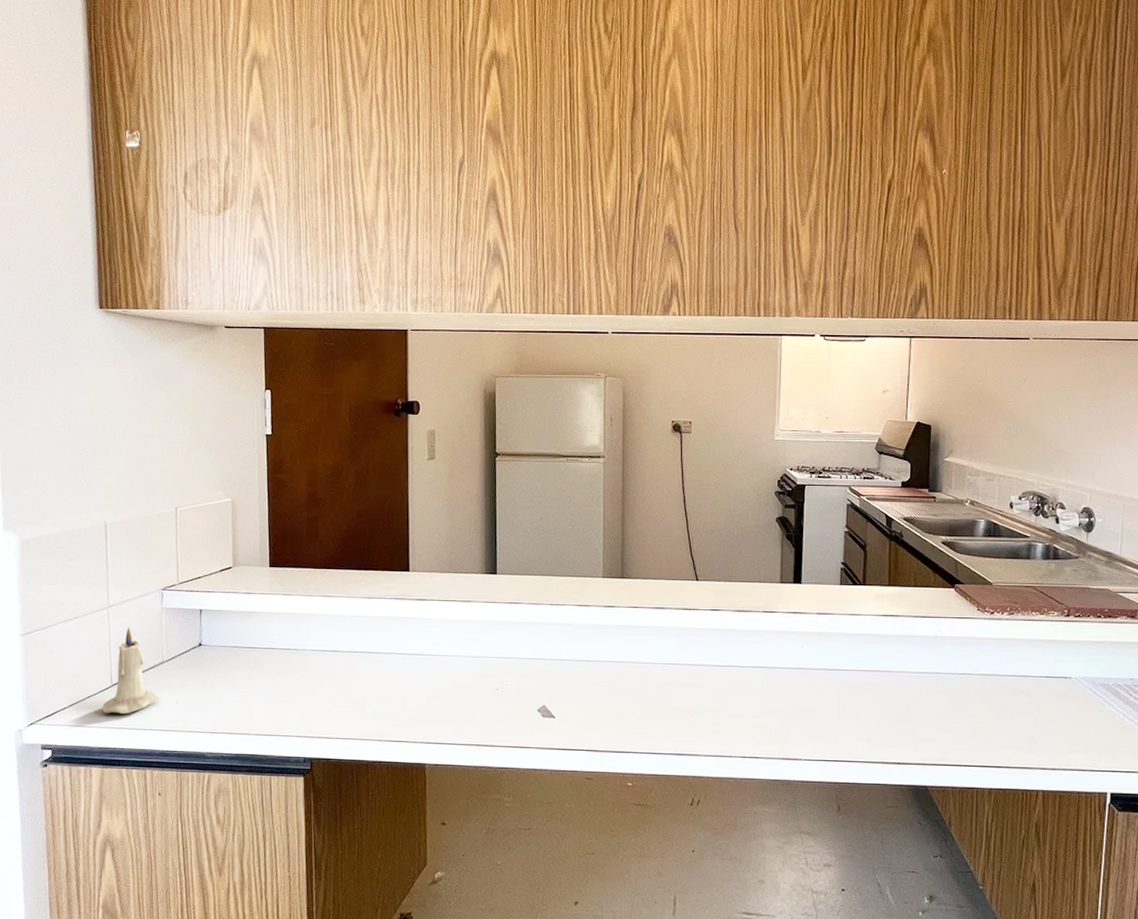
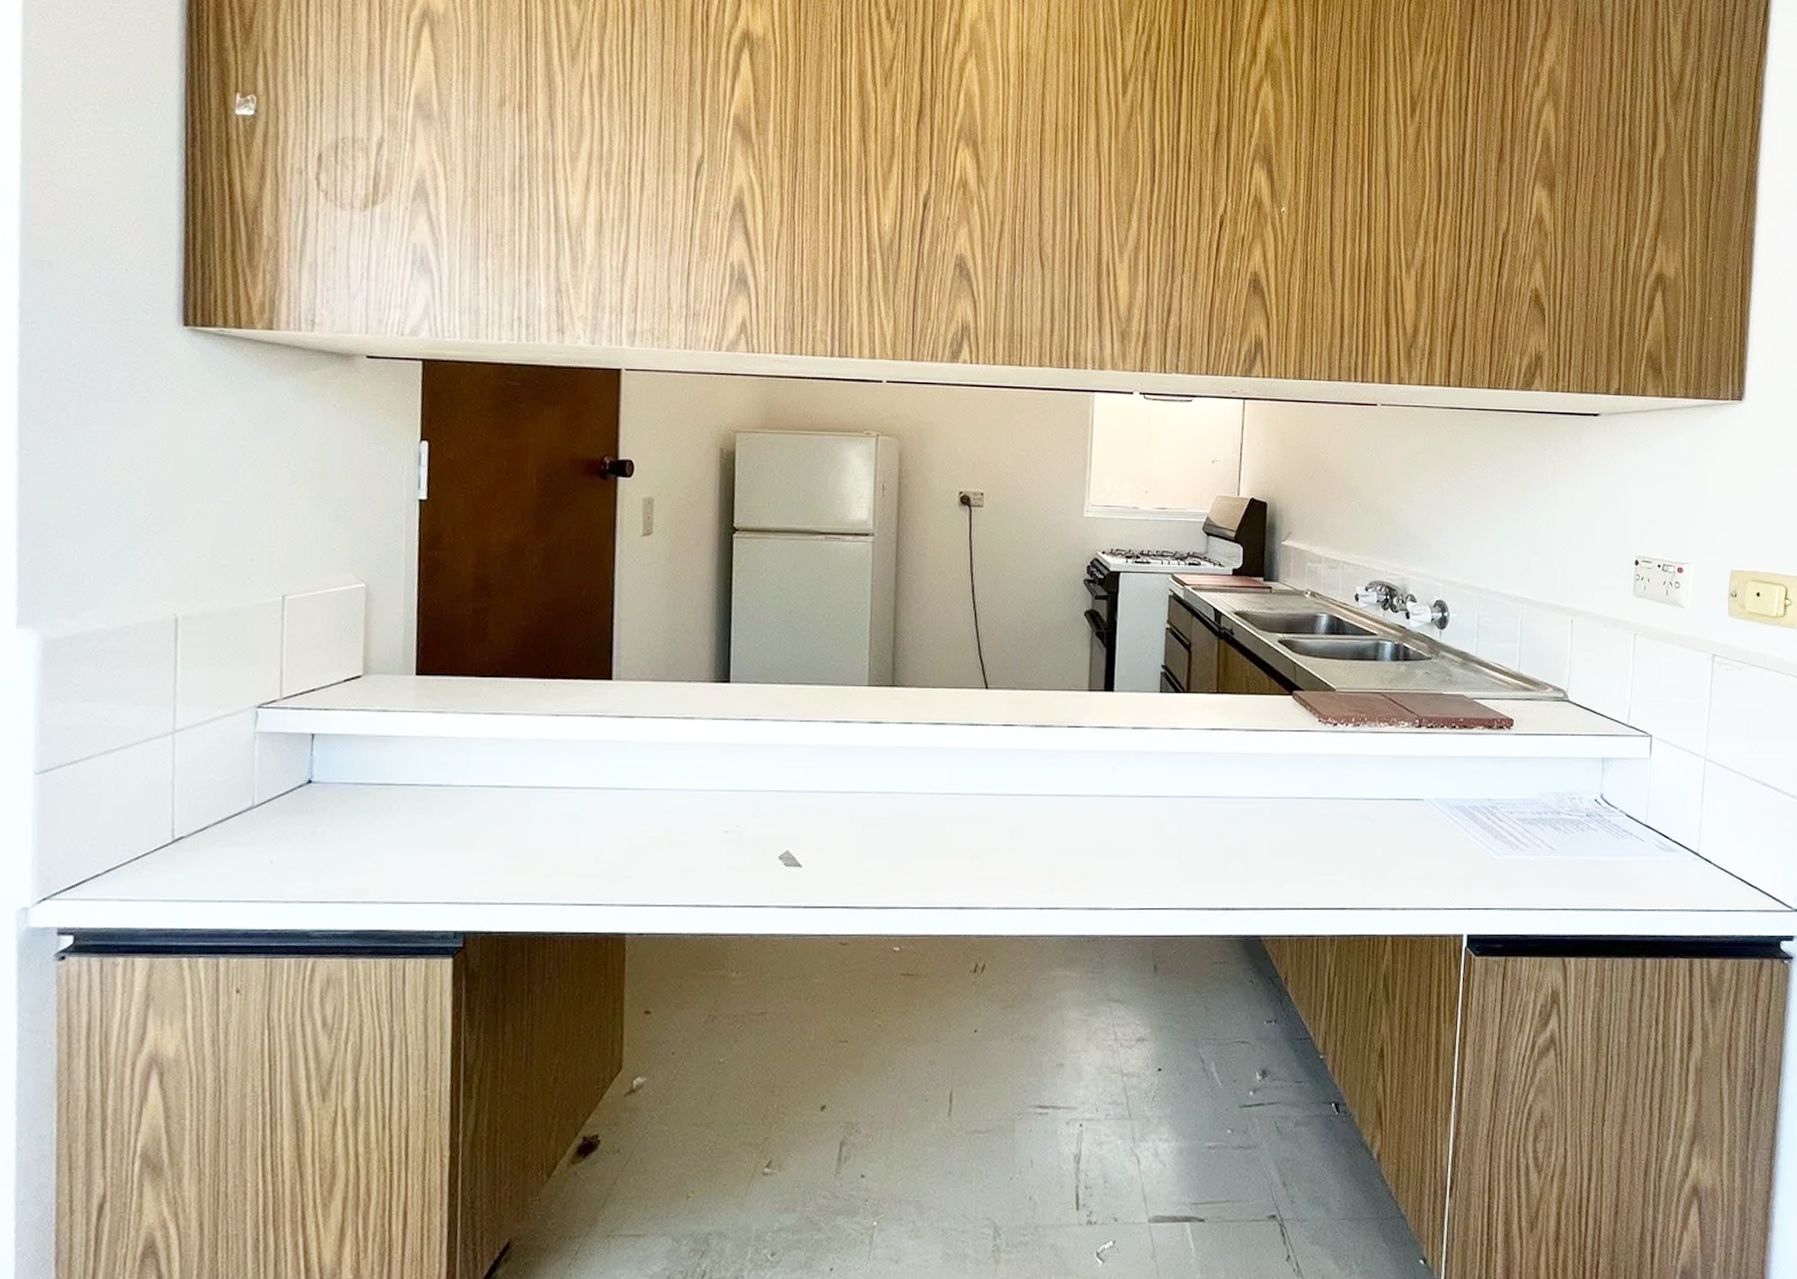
candle: present [101,628,159,715] -> none [155,760,245,882]

